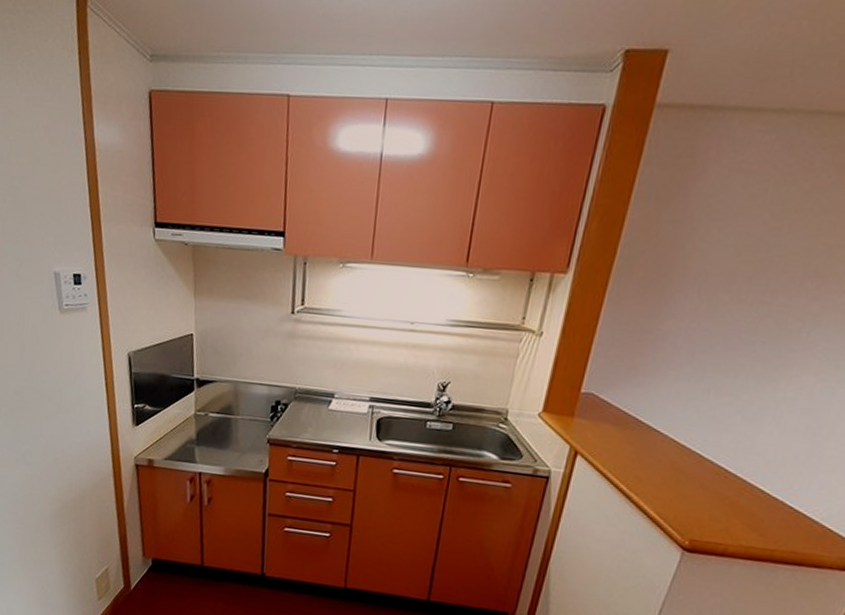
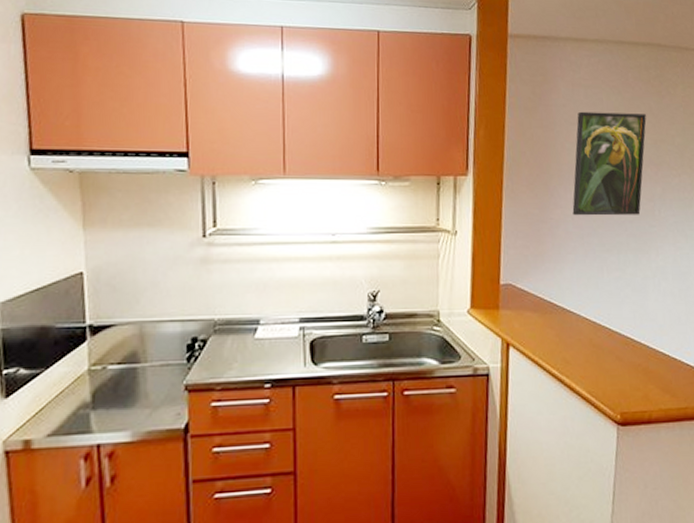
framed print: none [687,204,827,336] -> present [572,111,647,216]

